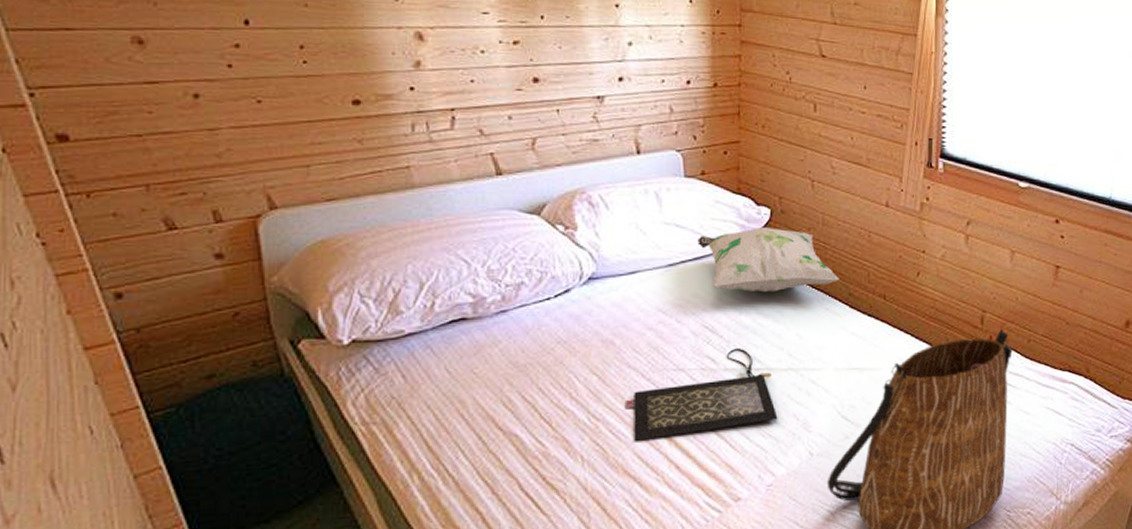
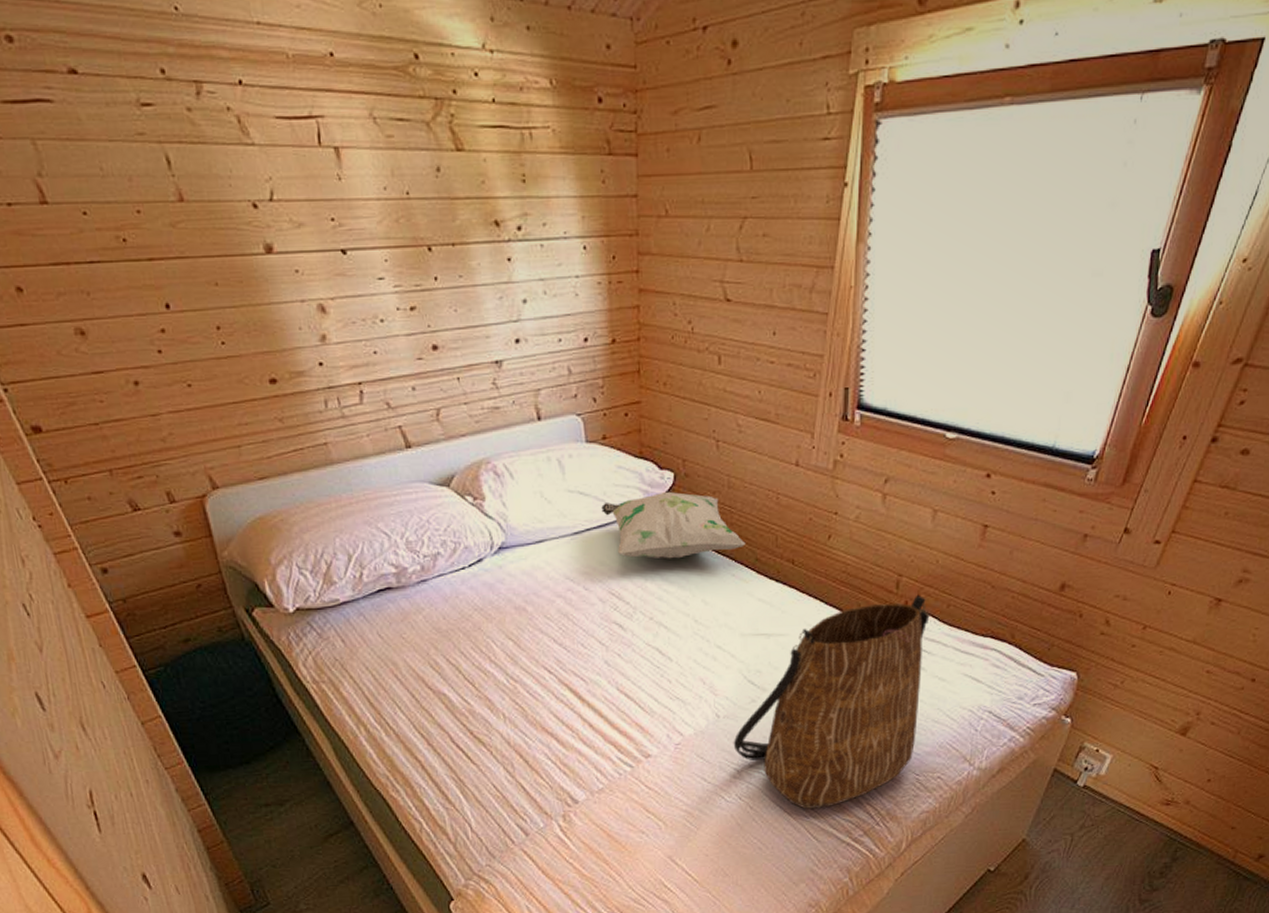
clutch bag: present [624,347,778,441] -> none [539,614,685,701]

